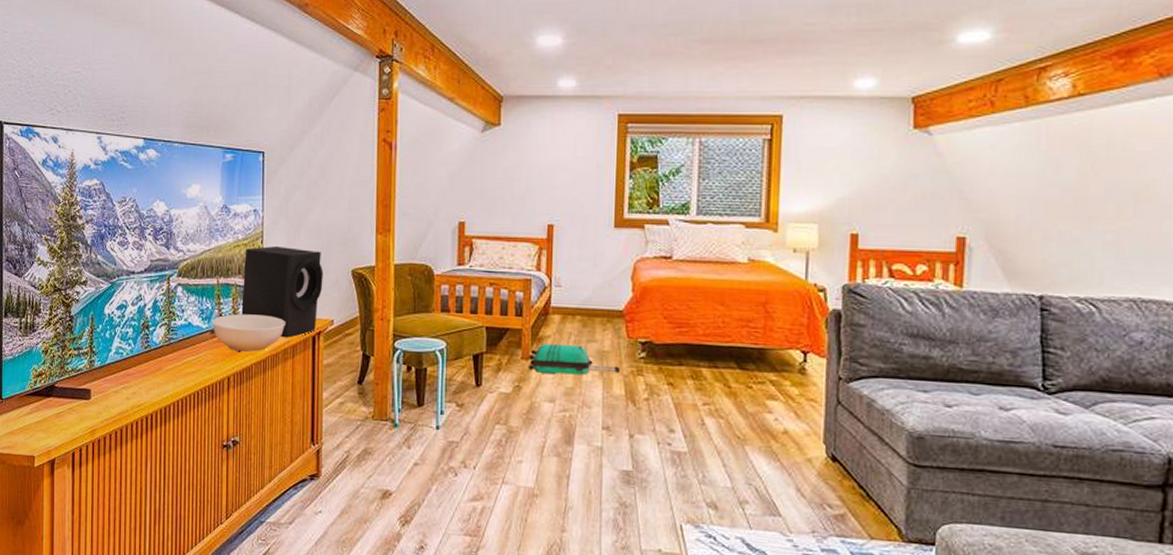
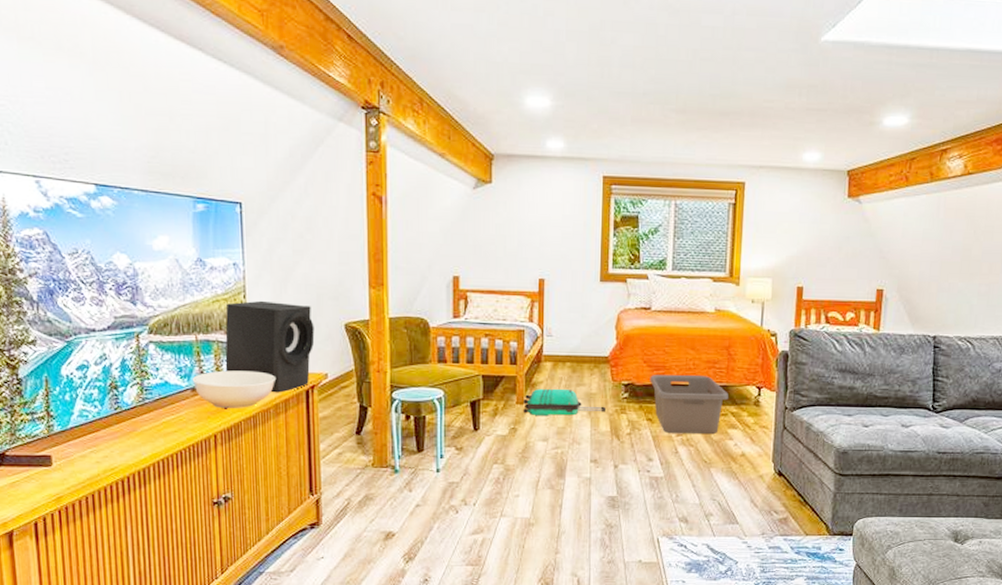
laundry basket: none [671,333,766,405] -> present [650,375,728,434]

